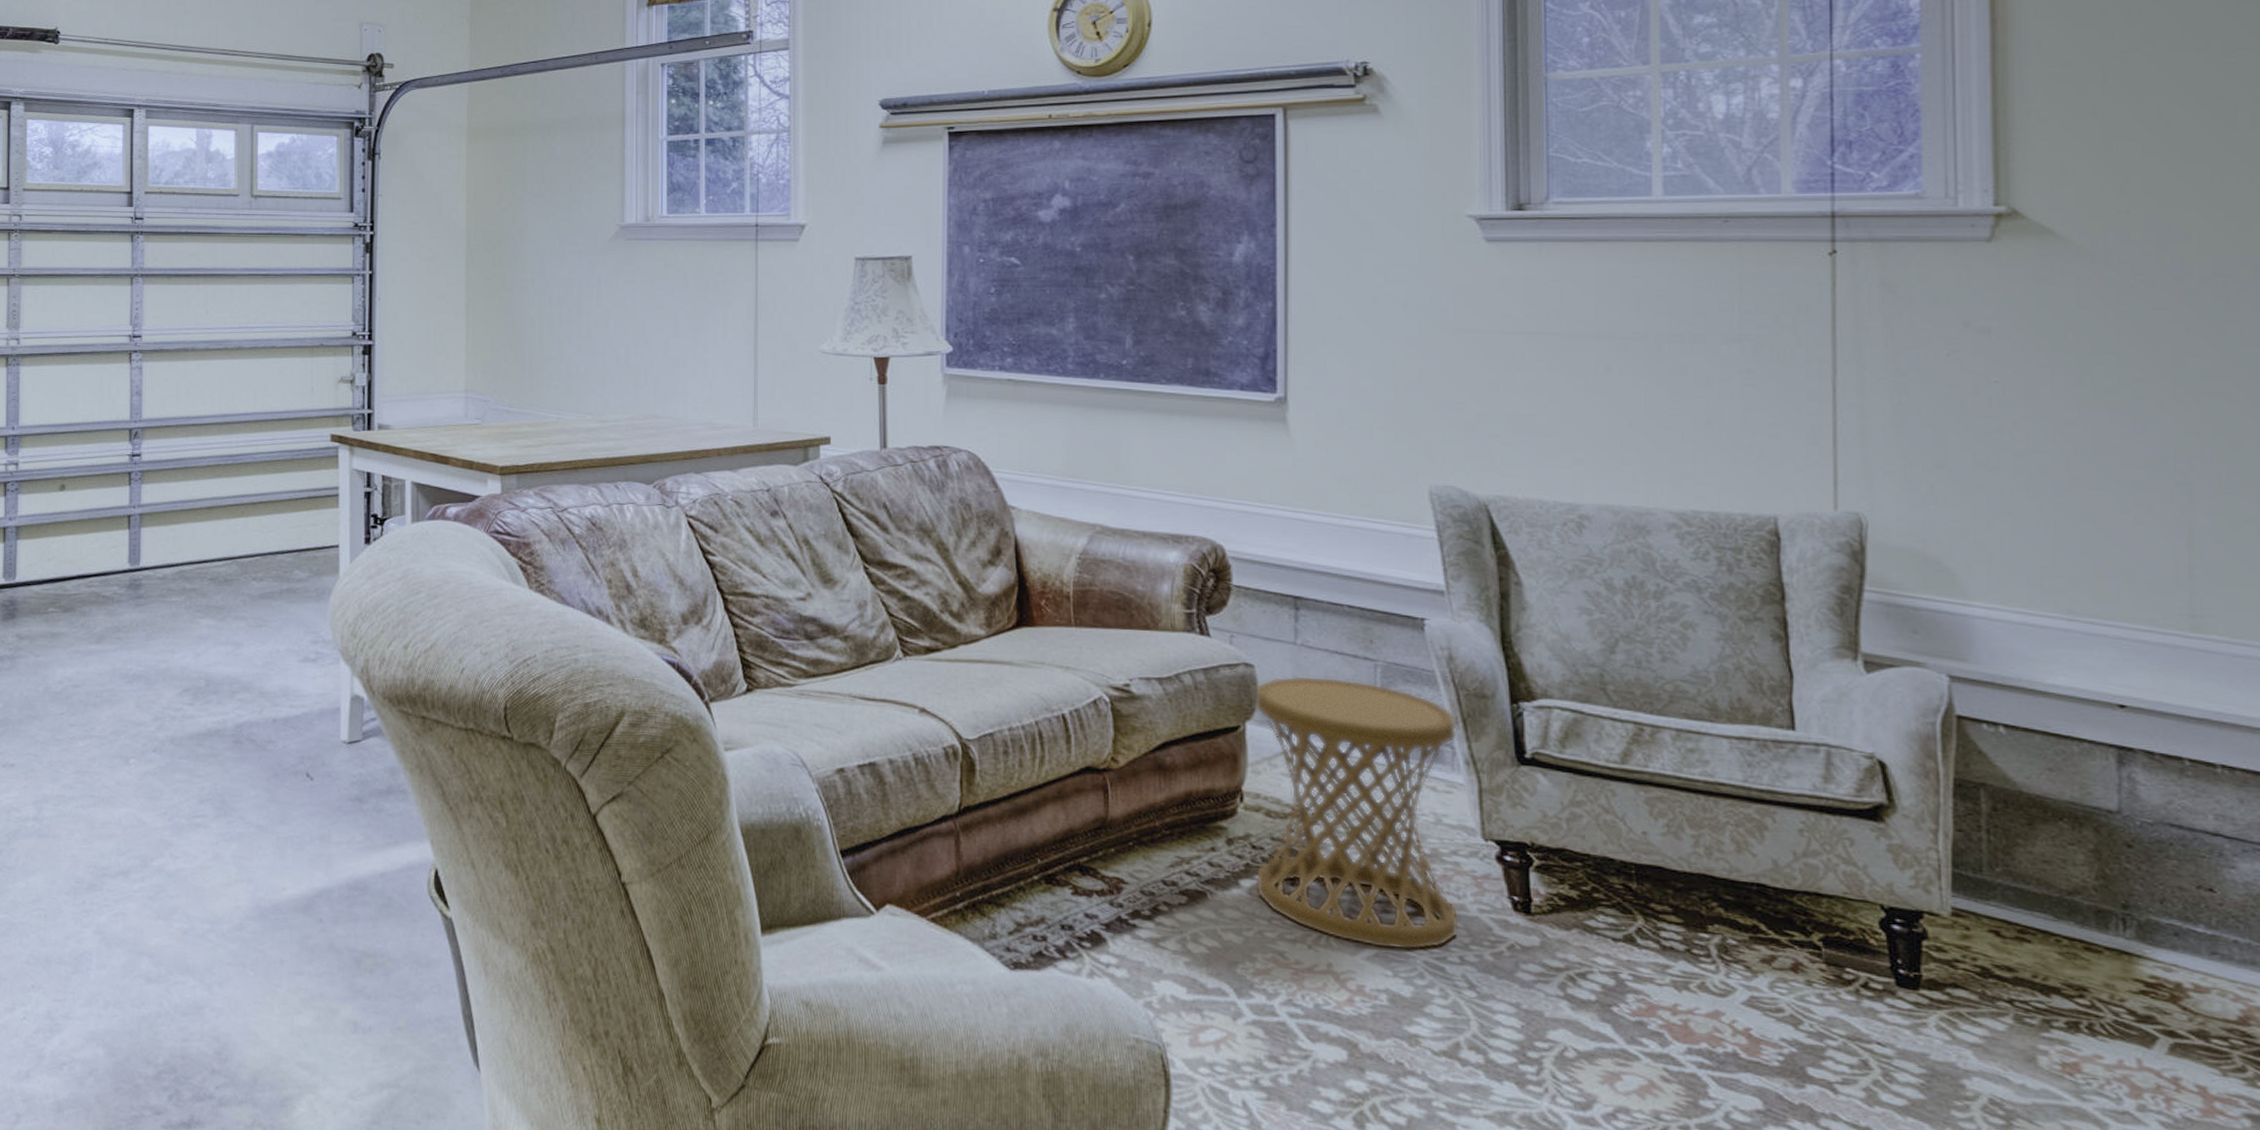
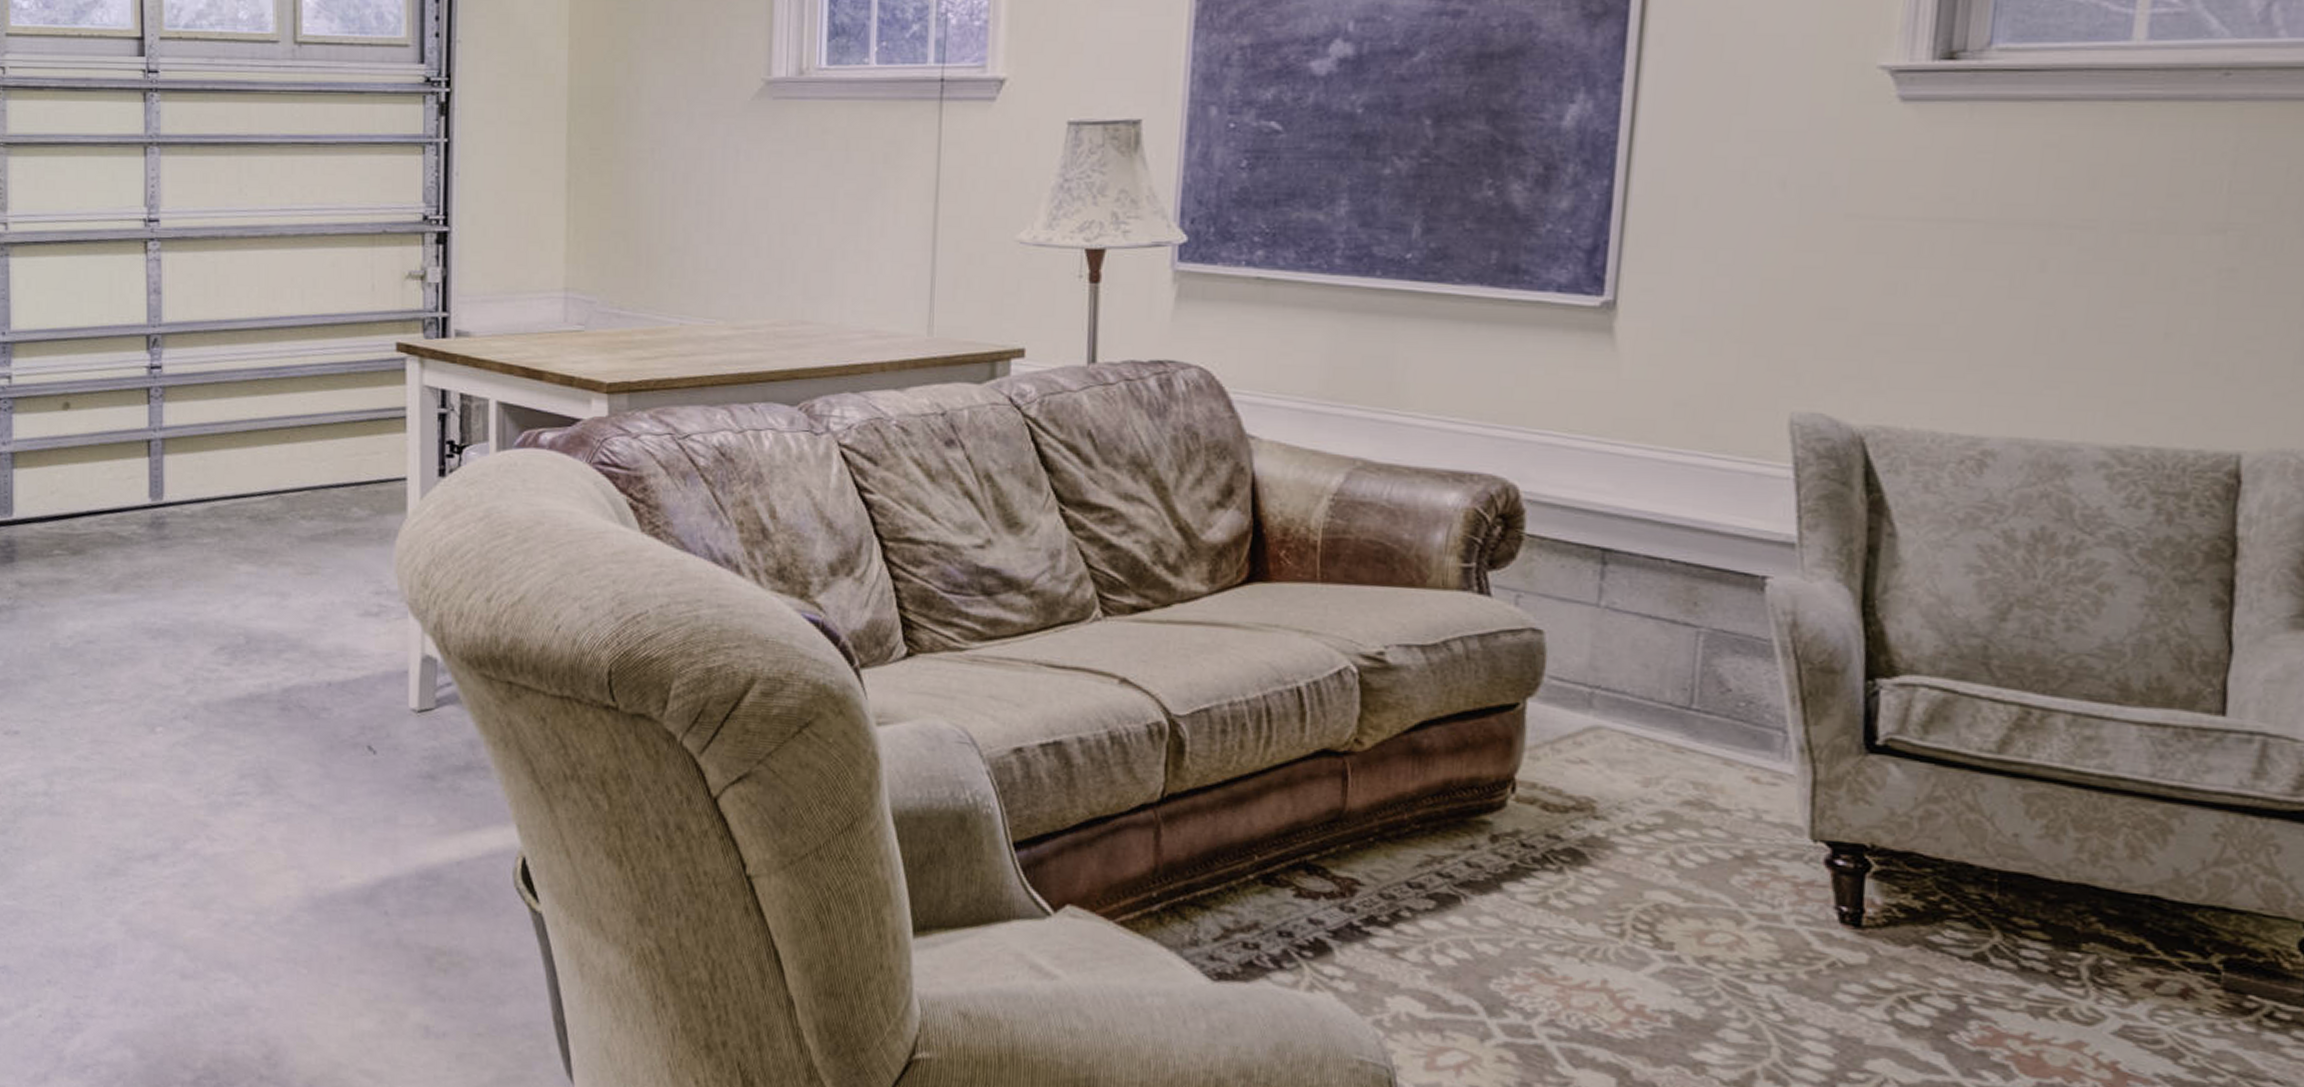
side table: present [1254,675,1460,951] -> none [1521,644,1794,967]

